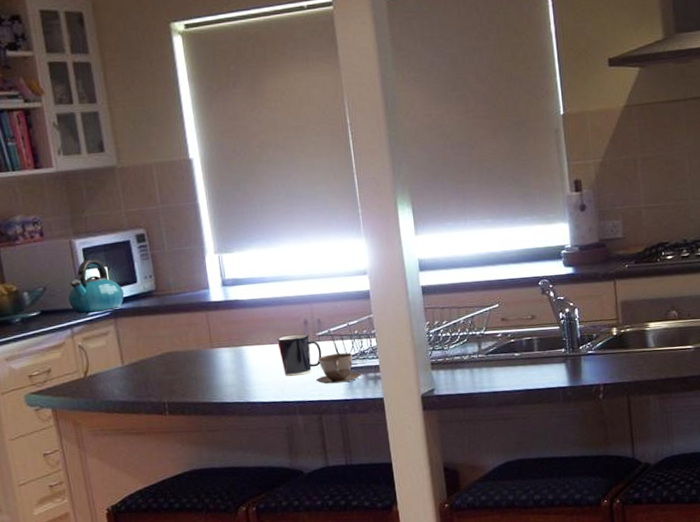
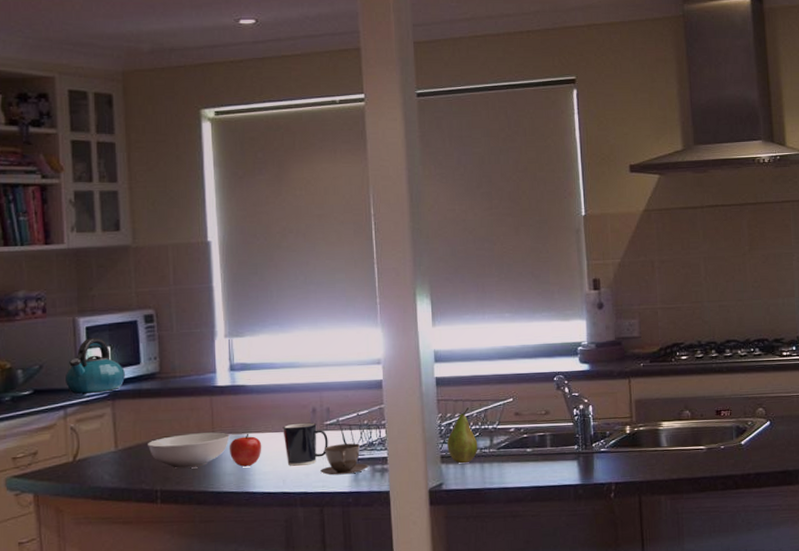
bowl: none [150,346,228,382] -> present [147,432,230,469]
fruit: none [227,346,259,378] -> present [229,433,262,467]
fruit: none [435,314,467,370] -> present [446,407,478,464]

